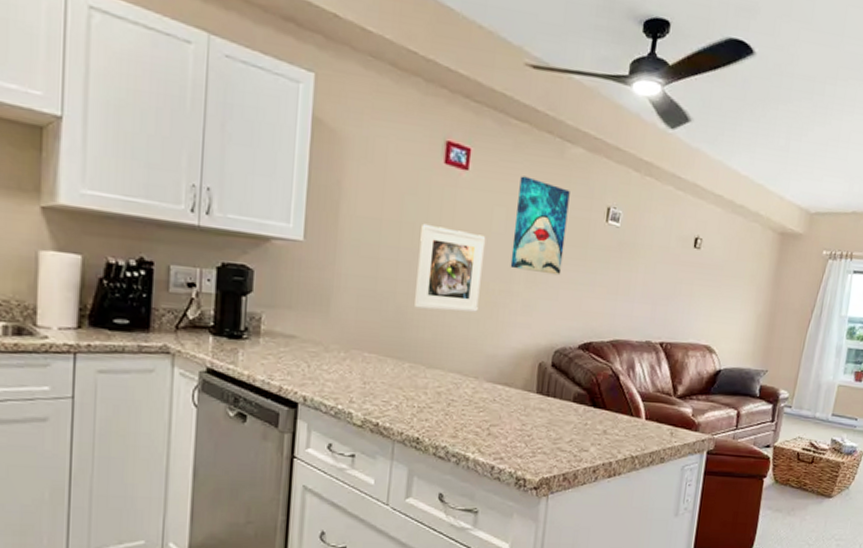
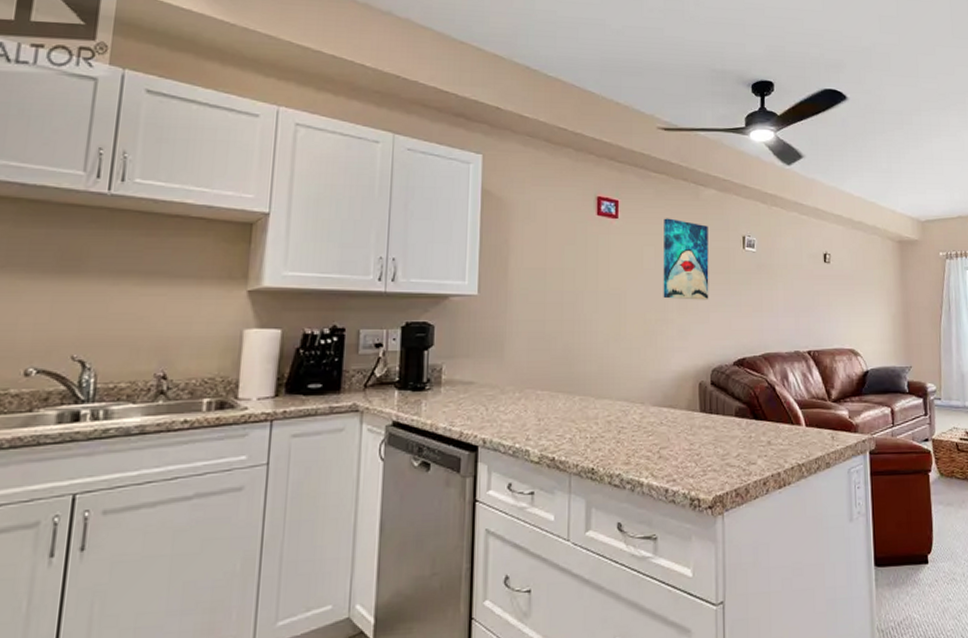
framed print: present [415,223,486,312] -> none [580,268,639,344]

